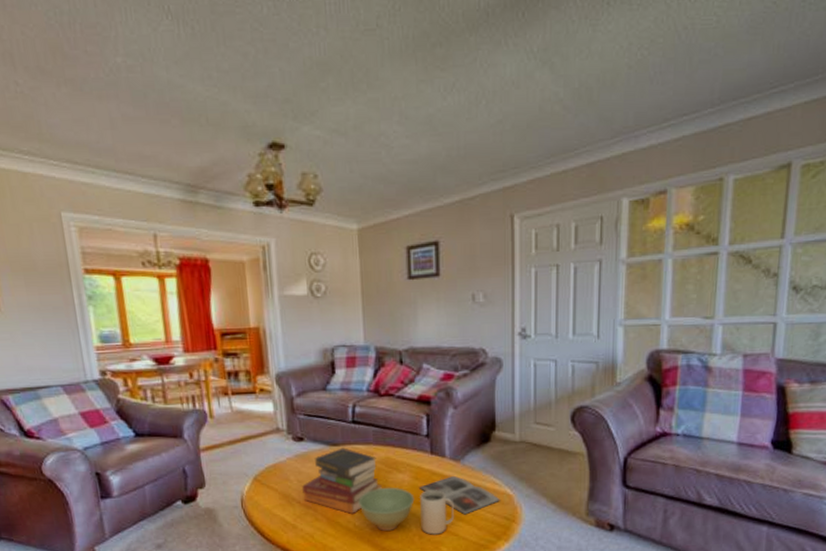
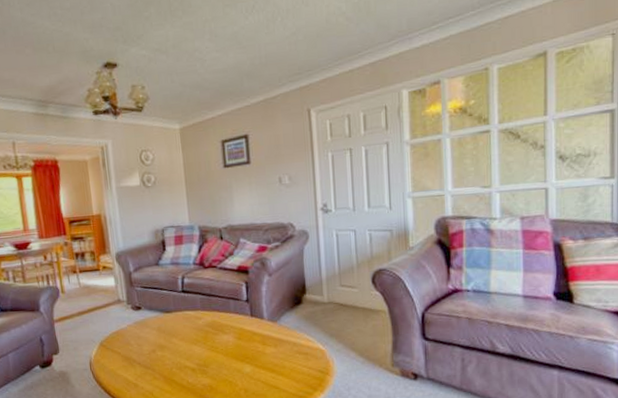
books: present [301,447,382,514] -> none [140,314,210,372]
bowl: present [358,487,415,531] -> none [190,347,239,386]
mug: present [419,490,454,536] -> none [243,348,274,389]
magazine: present [420,475,500,515] -> none [243,334,314,370]

